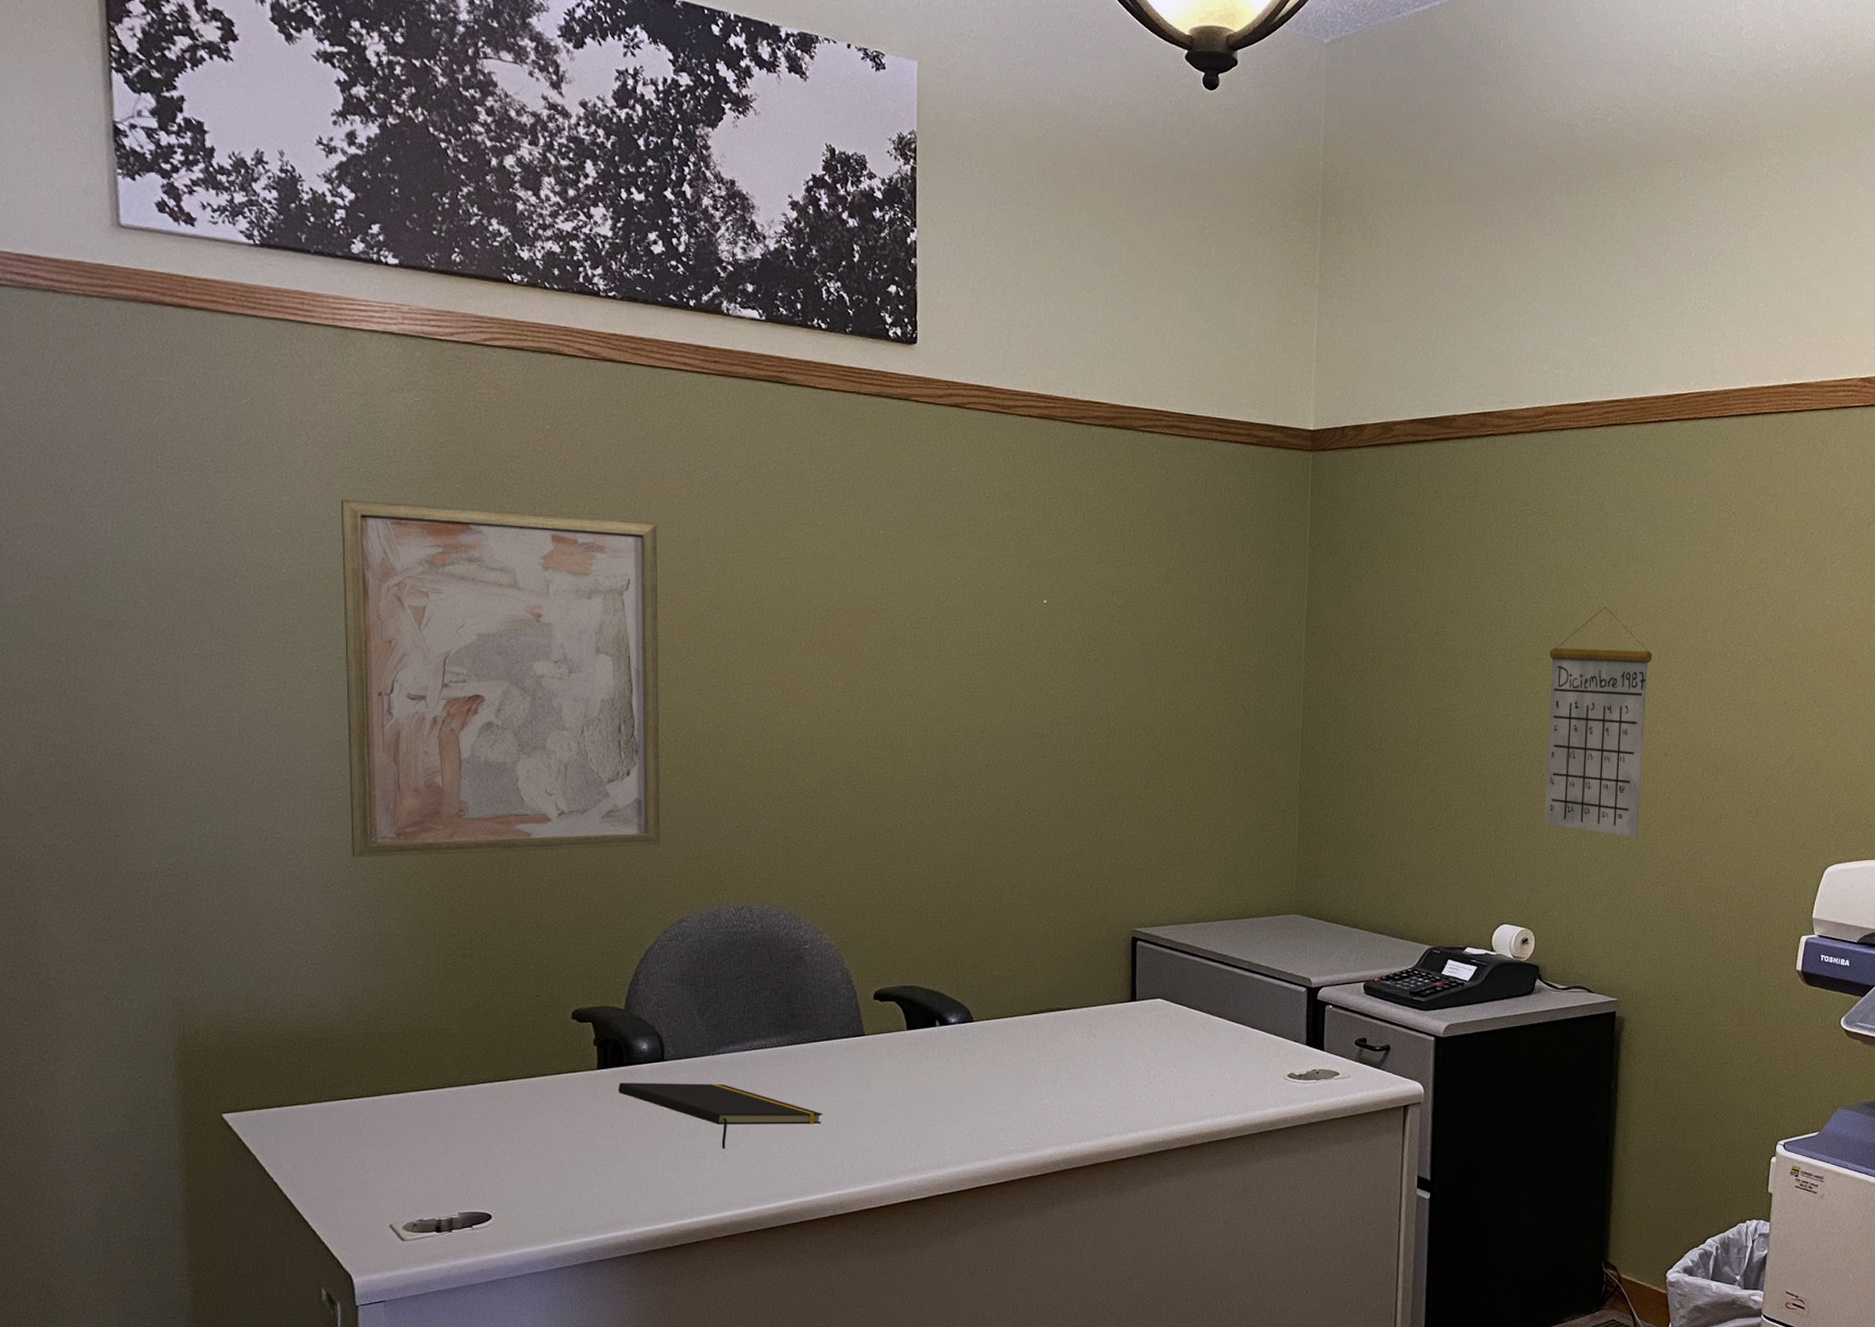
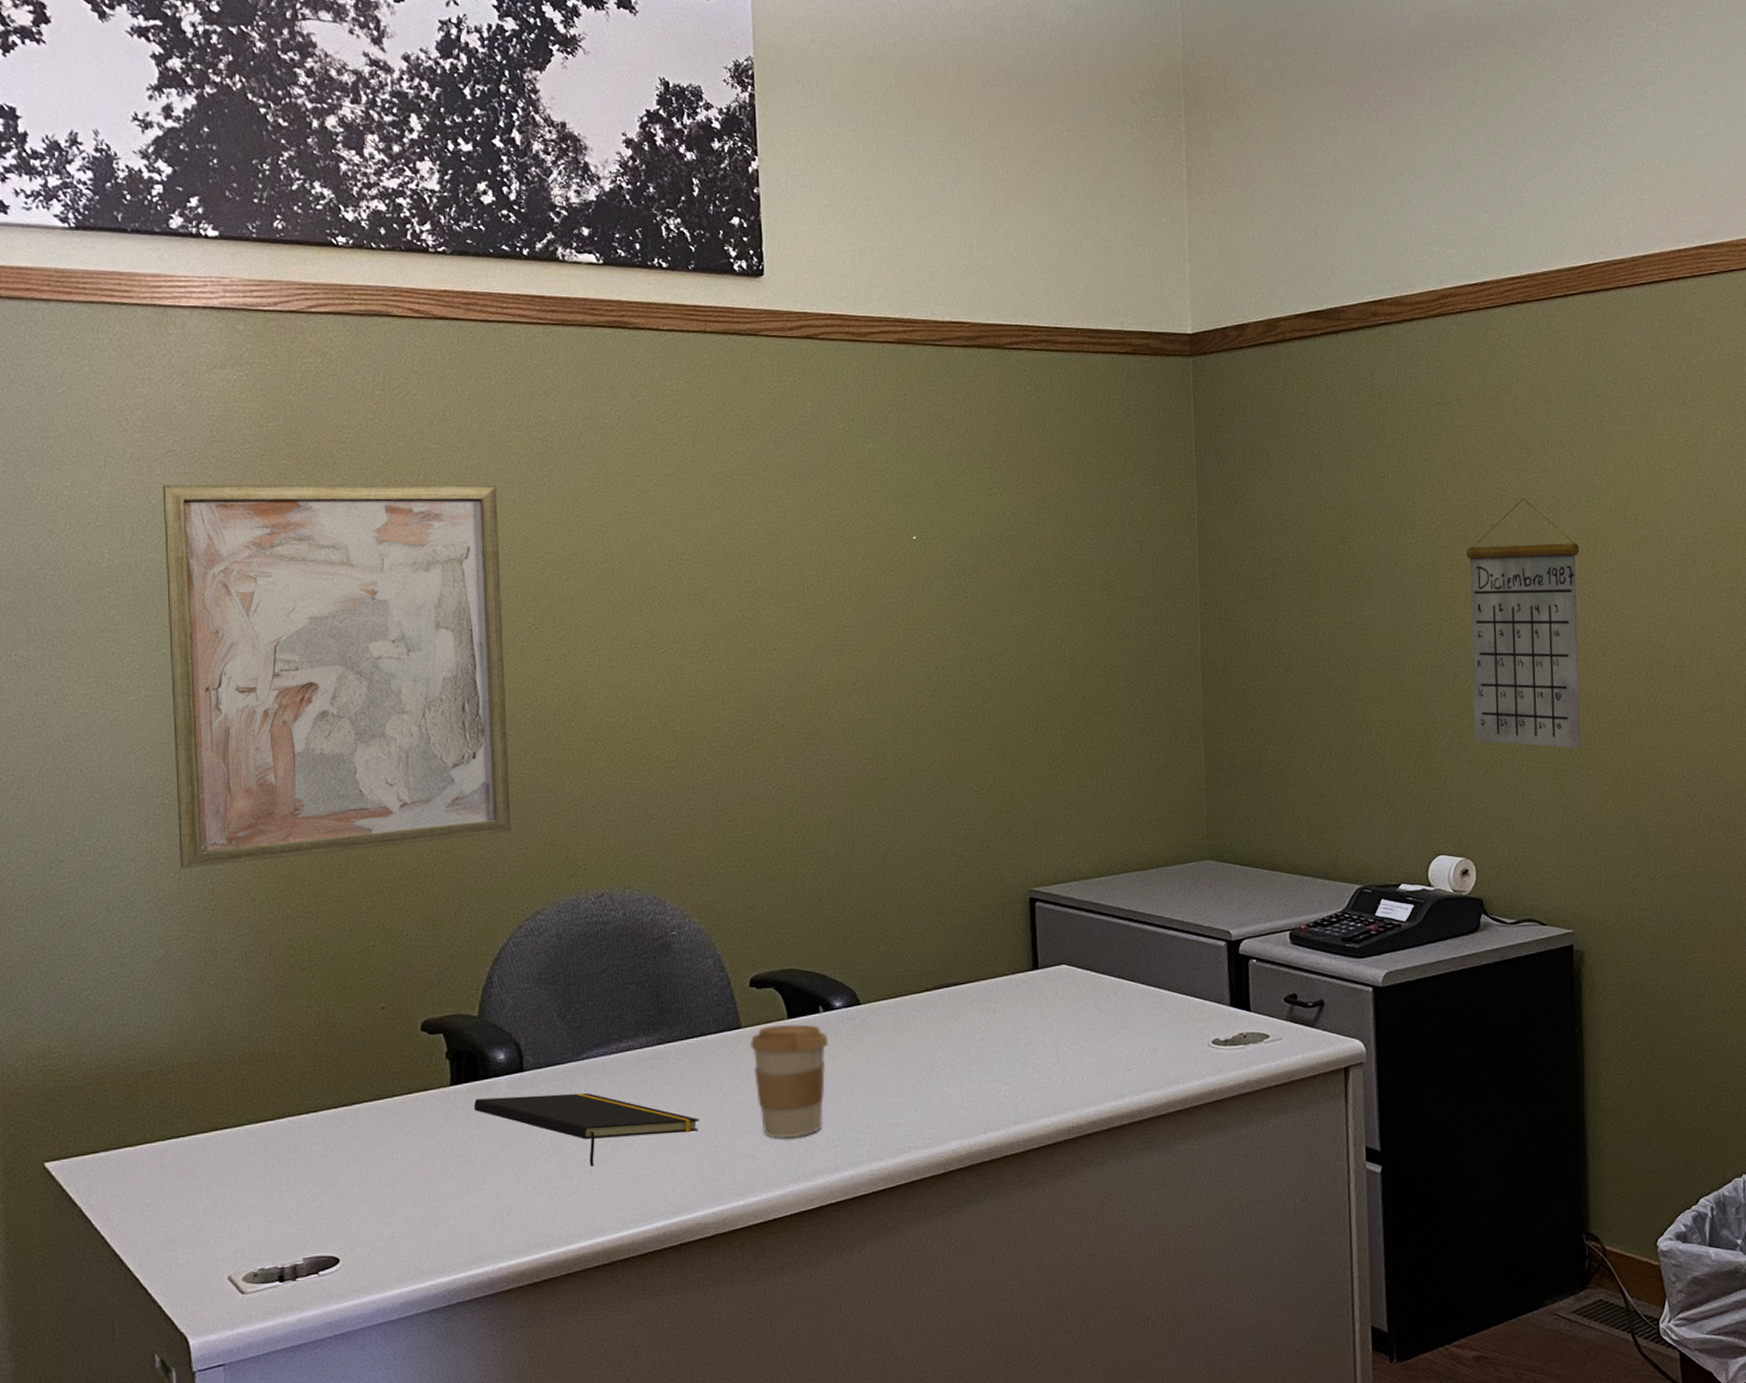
coffee cup: none [871,1035,943,1136] -> present [750,1024,829,1139]

